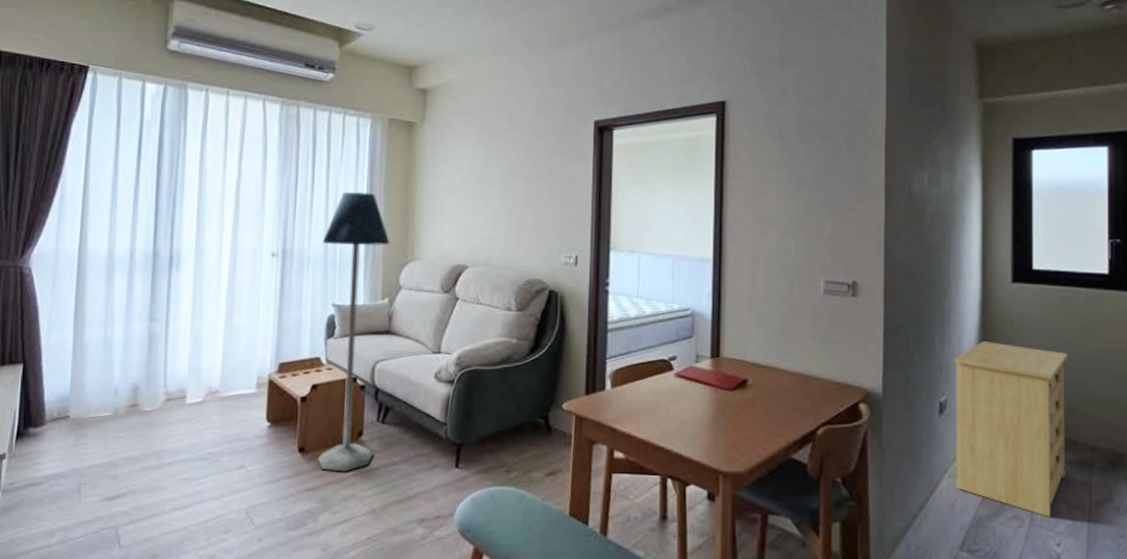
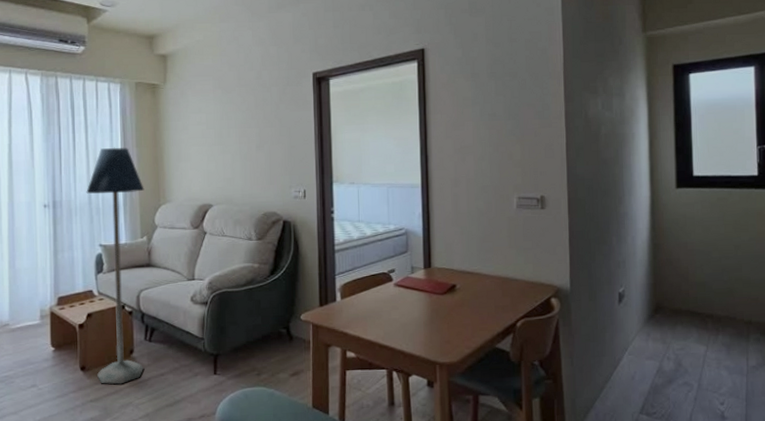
dresser: present [954,341,1068,517] -> none [629,239,726,382]

